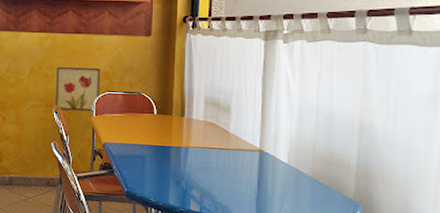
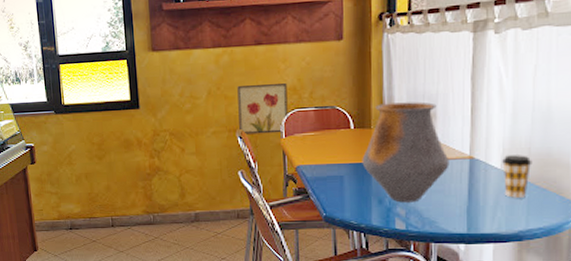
vase: none [162,94,241,187] -> present [362,101,450,203]
coffee cup: none [289,152,316,193] -> present [502,155,532,198]

